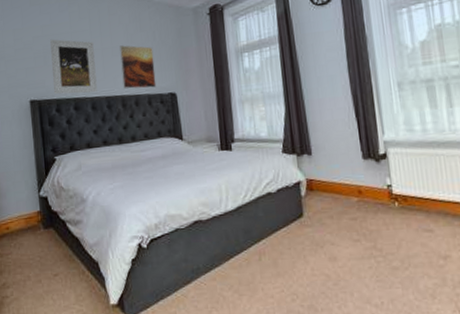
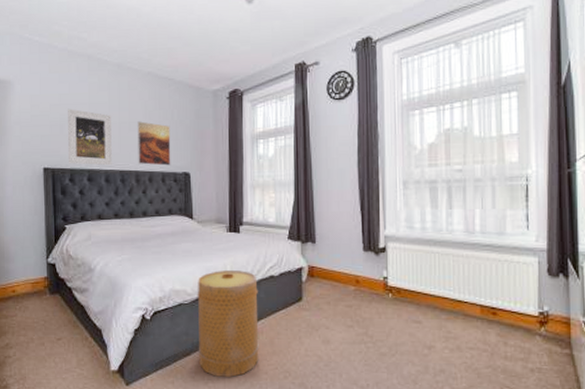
basket: none [193,189,264,304] -> present [197,271,259,377]

